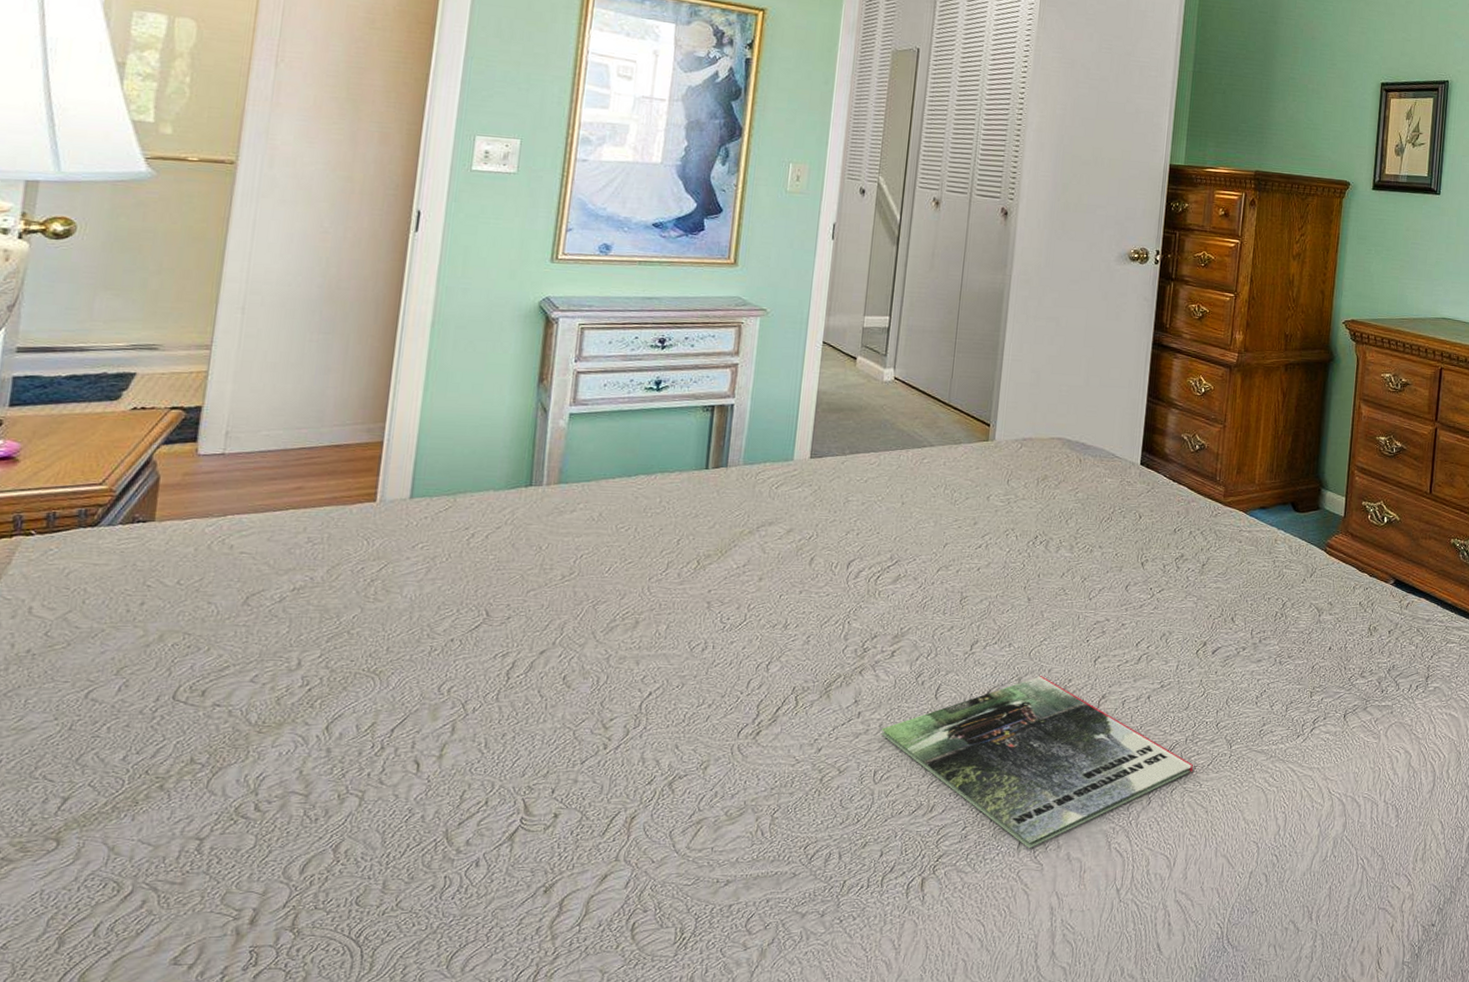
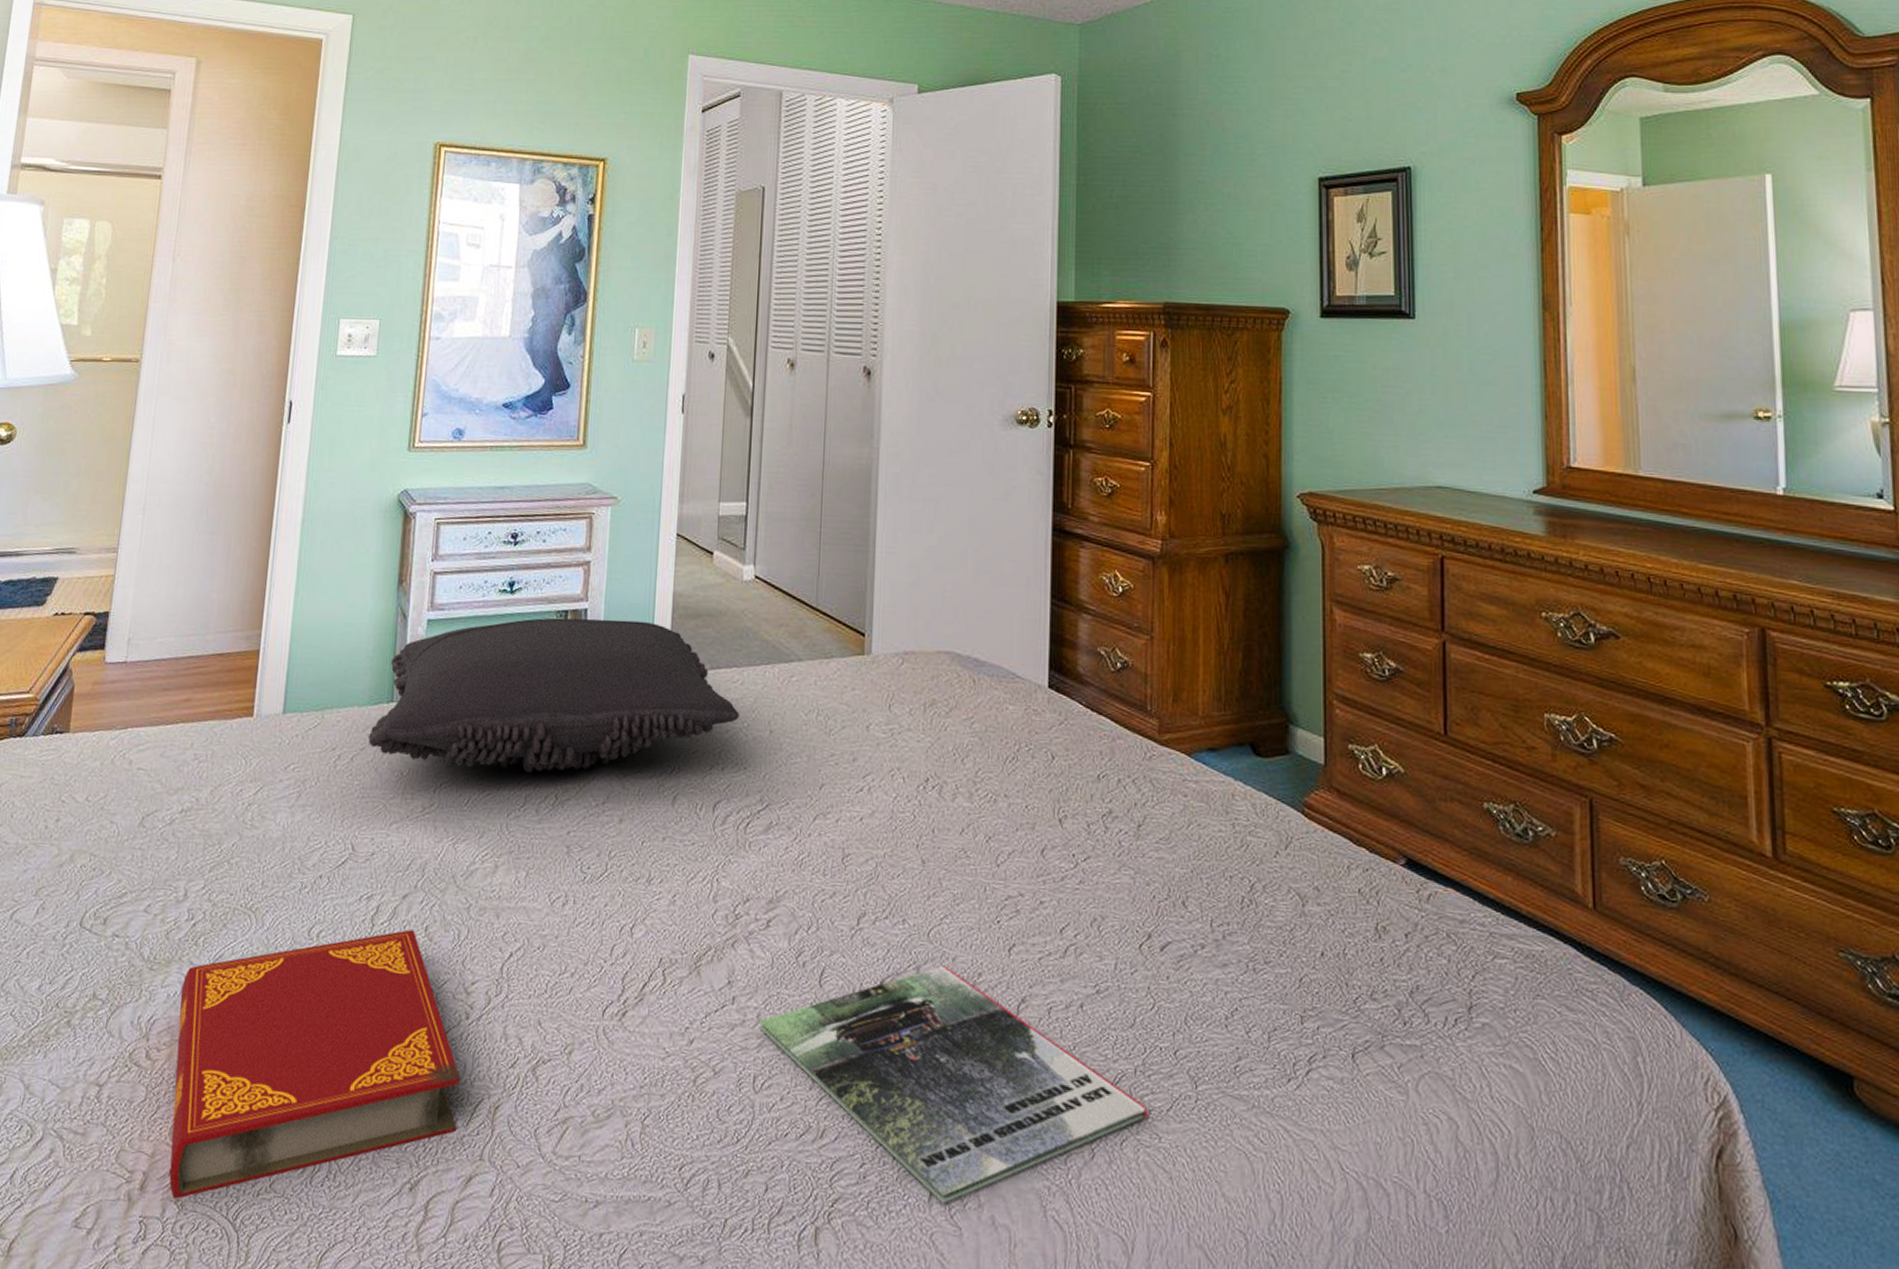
hardback book: none [283,680,598,928] -> present [169,929,461,1199]
pillow: none [505,411,875,543] -> present [368,617,740,773]

